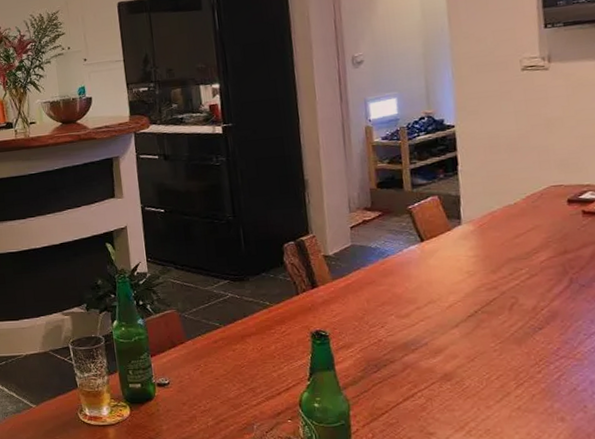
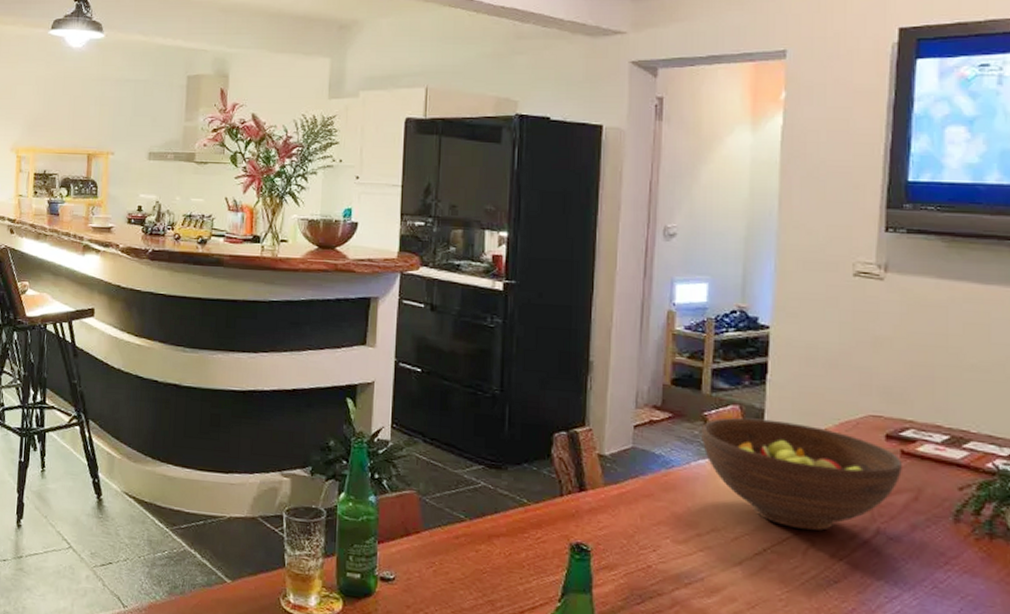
fruit bowl: none [408,202,586,290] -> present [701,417,902,531]

